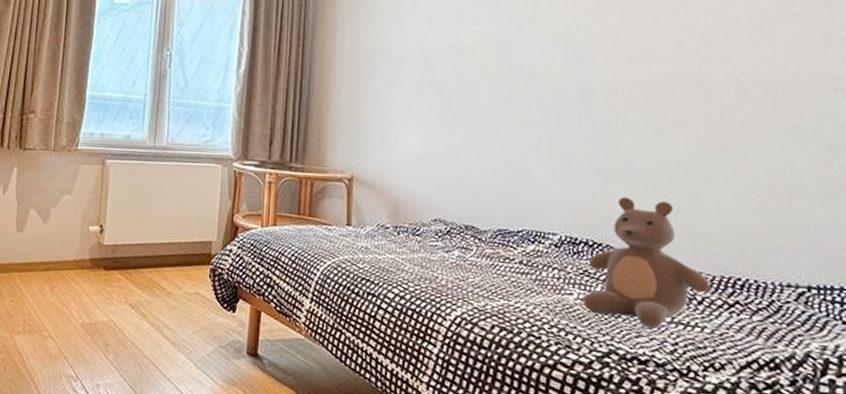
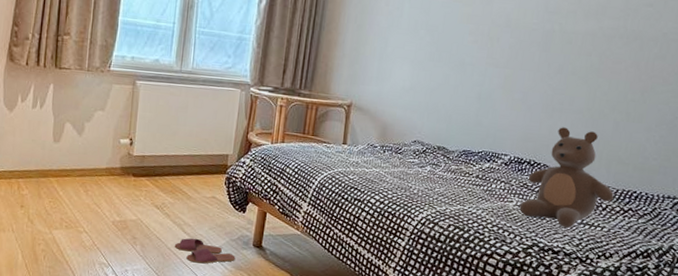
slippers: none [153,344,227,377] -> present [174,238,236,264]

